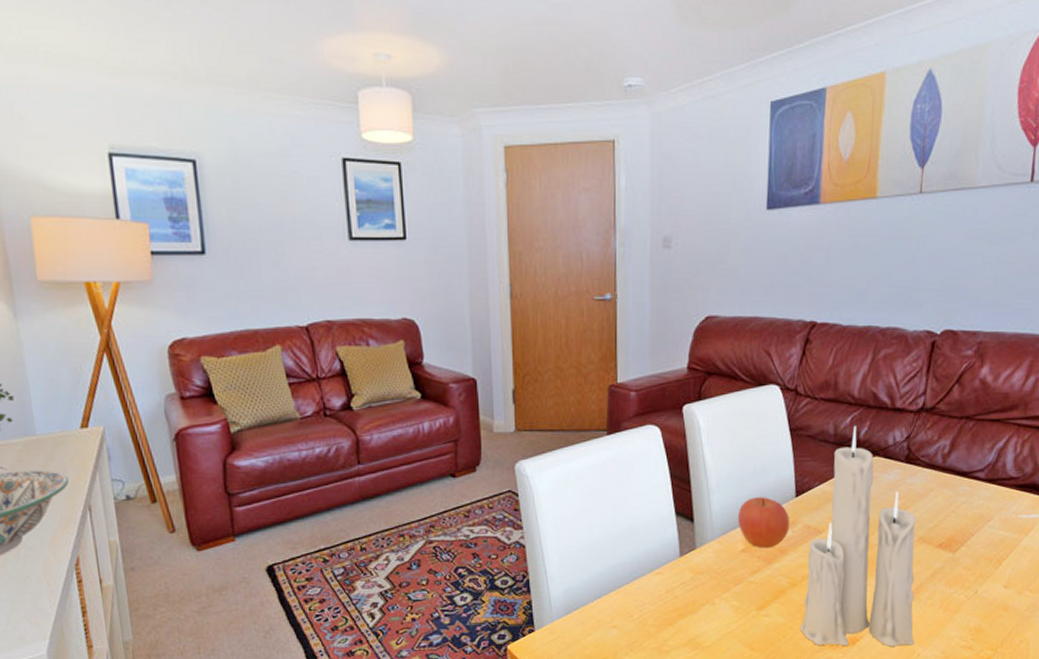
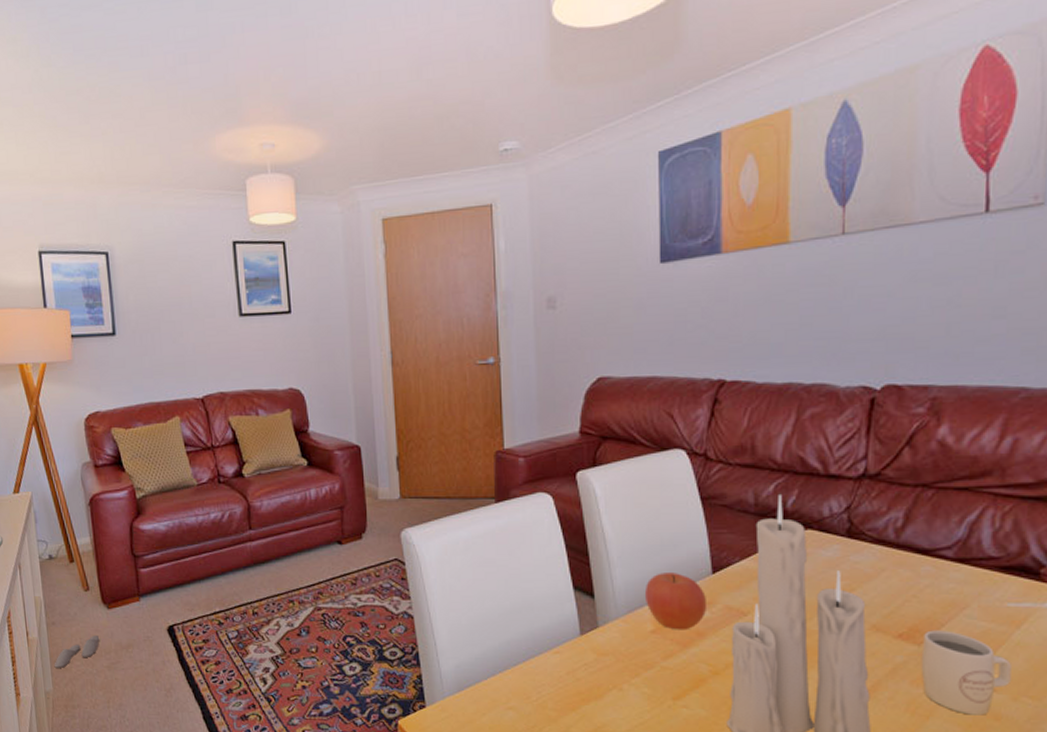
slippers: none [133,580,189,617] -> present [54,636,100,669]
mug: none [953,539,1019,608] -> present [920,630,1012,715]

